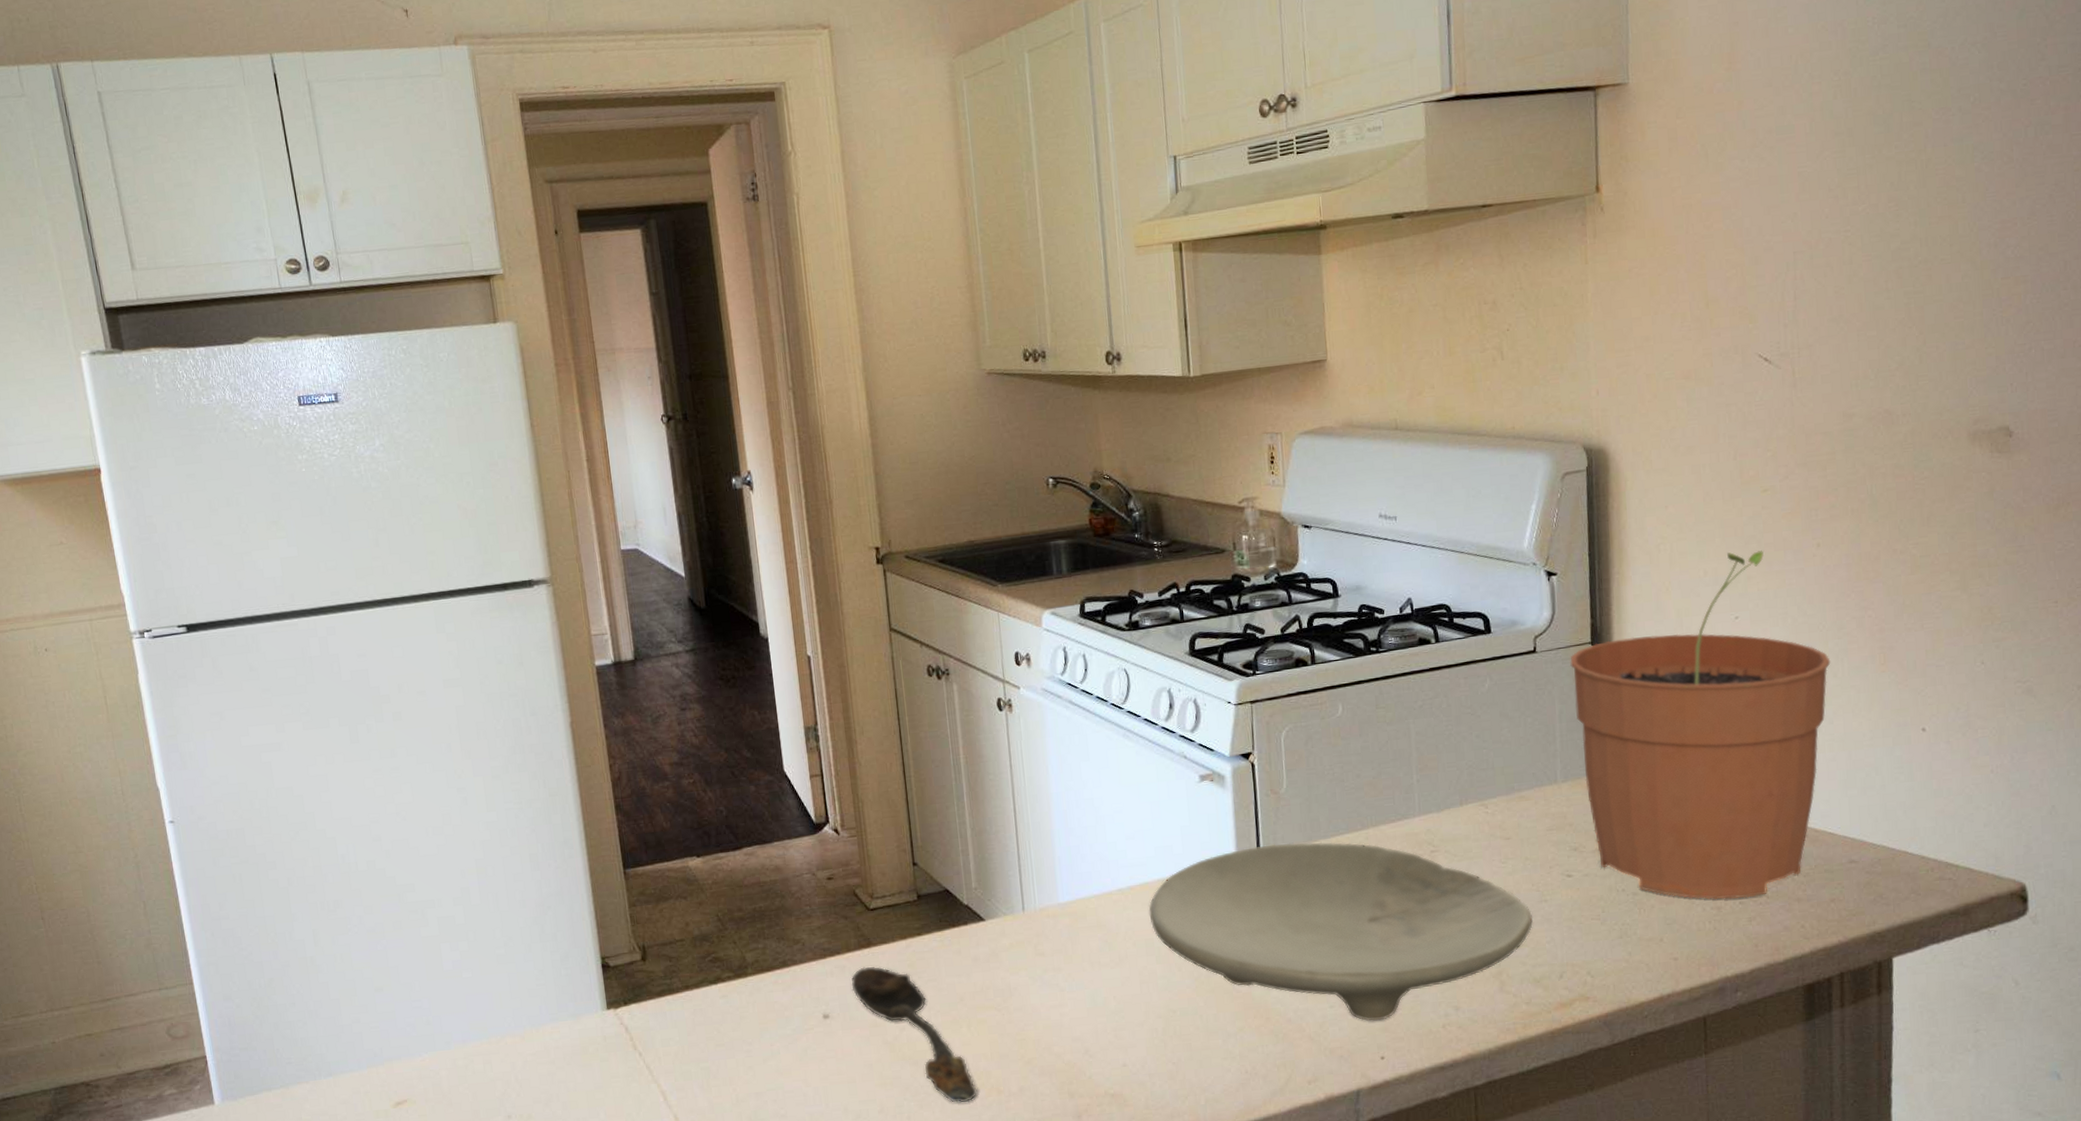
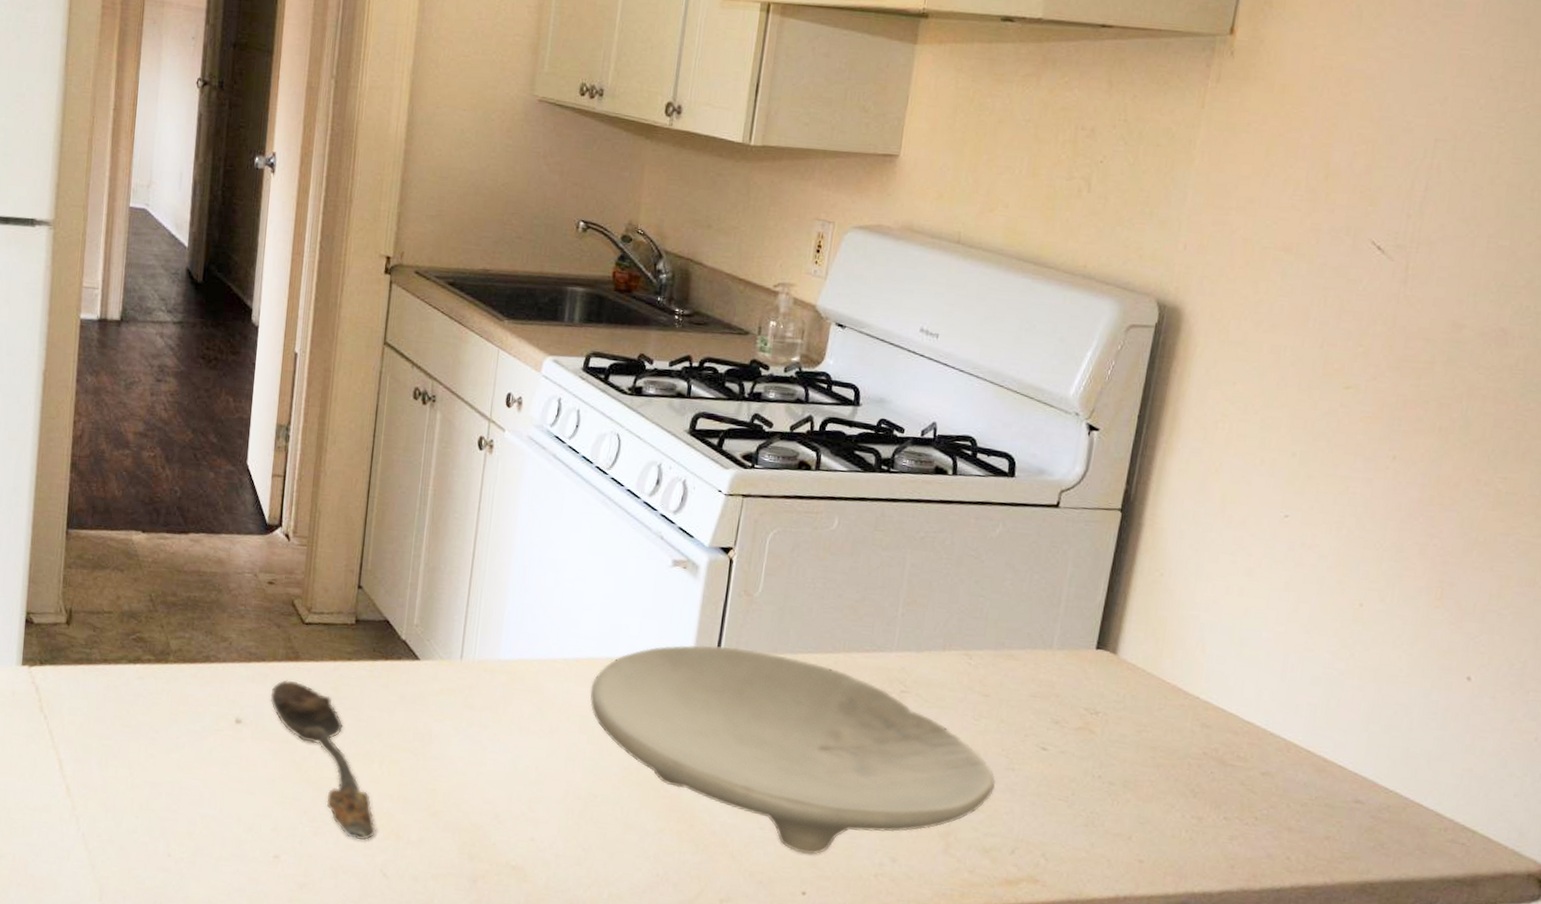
plant pot: present [1570,550,1831,899] -> none [1081,445,1381,815]

